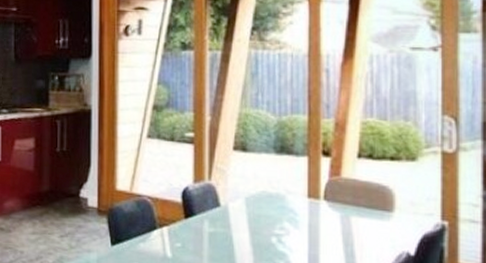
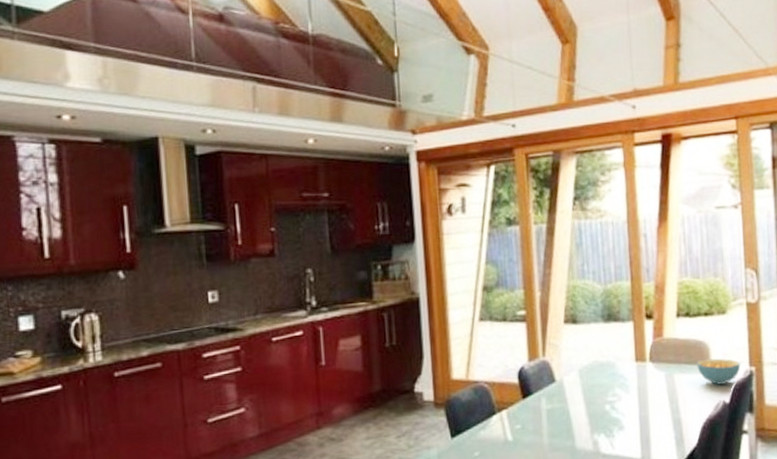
cereal bowl: none [377,205,431,236] -> present [696,358,741,386]

